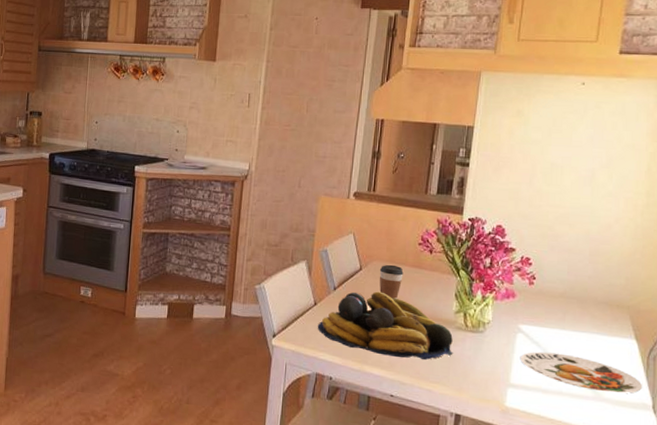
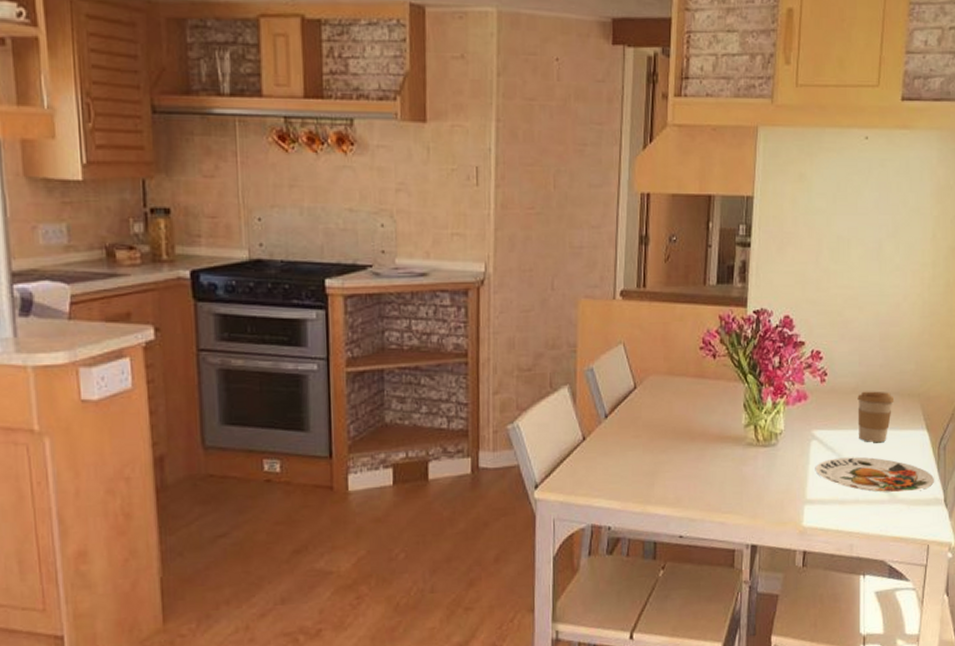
fruit bowl: present [317,291,453,360] -> none [588,412,745,490]
coffee cup: present [379,264,404,299] -> none [657,377,685,419]
coffee cup: none [564,297,603,344] -> present [857,391,895,442]

